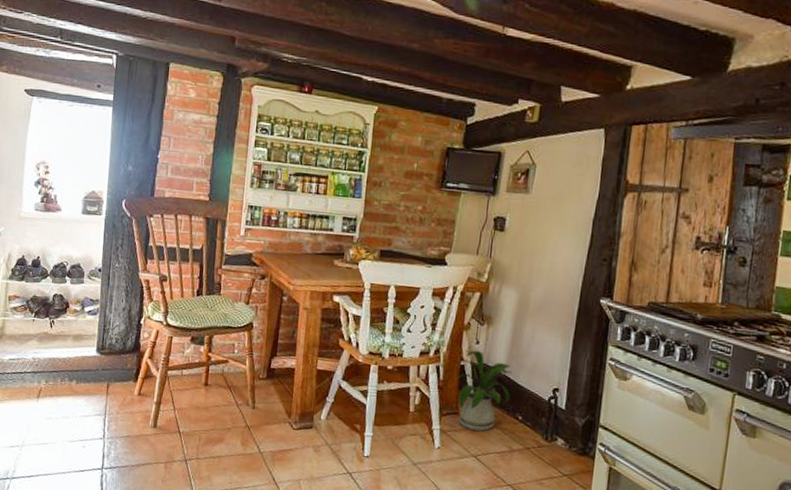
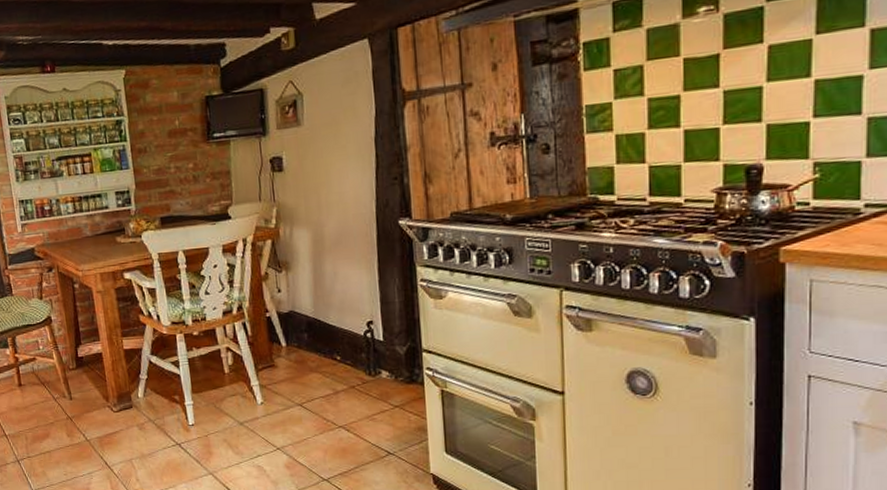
house plant: present [453,350,513,432] -> none [262,299,324,379]

